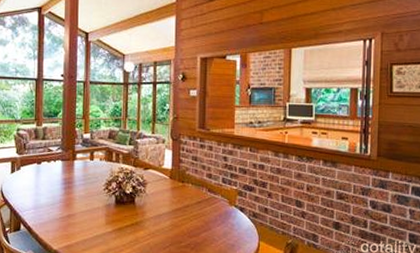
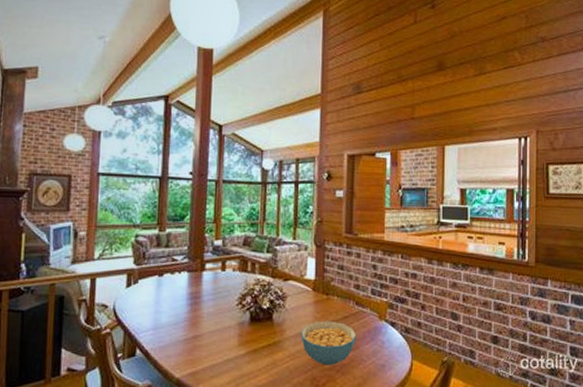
cereal bowl: none [160,205,209,244] -> present [301,320,357,366]

